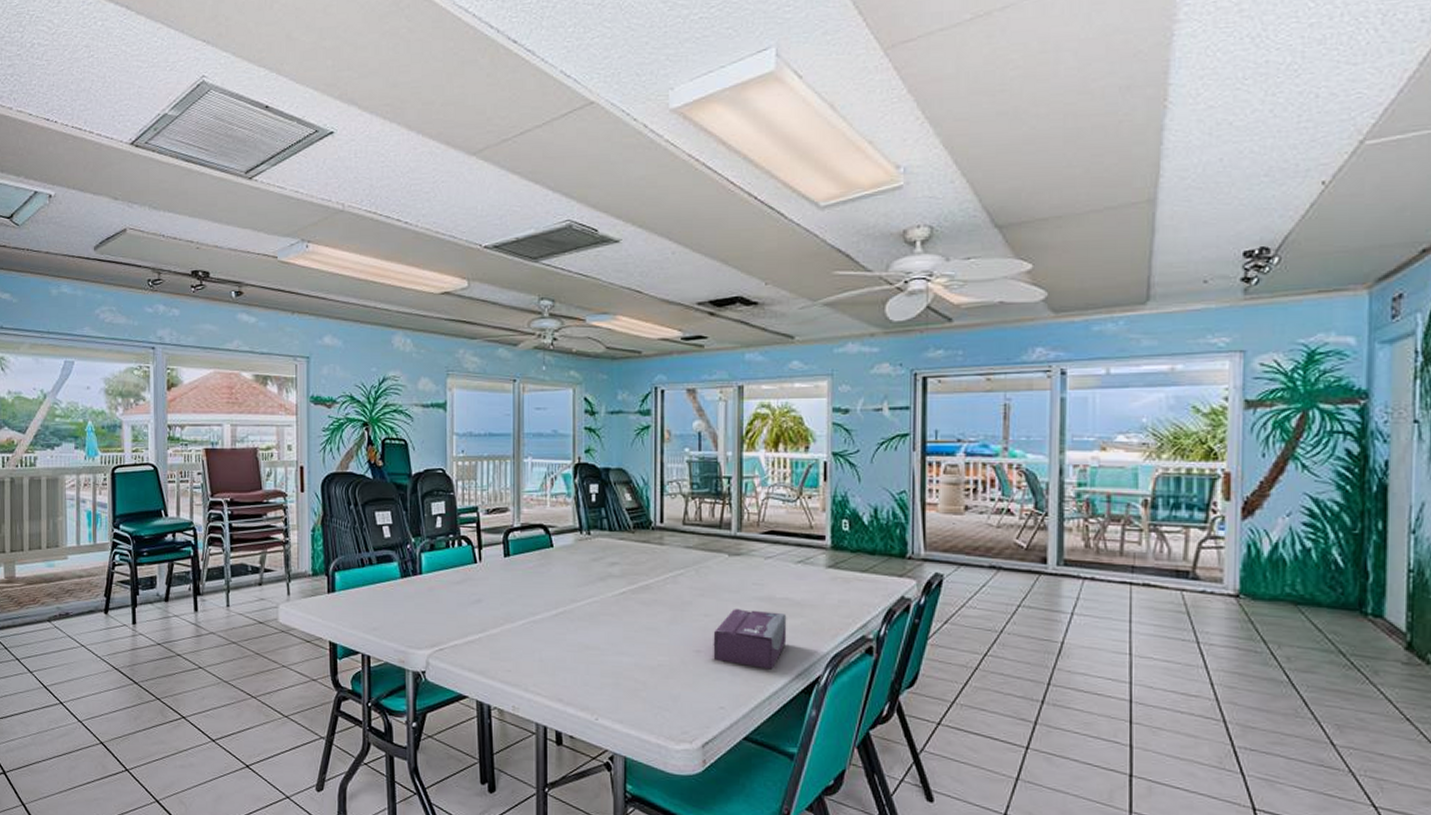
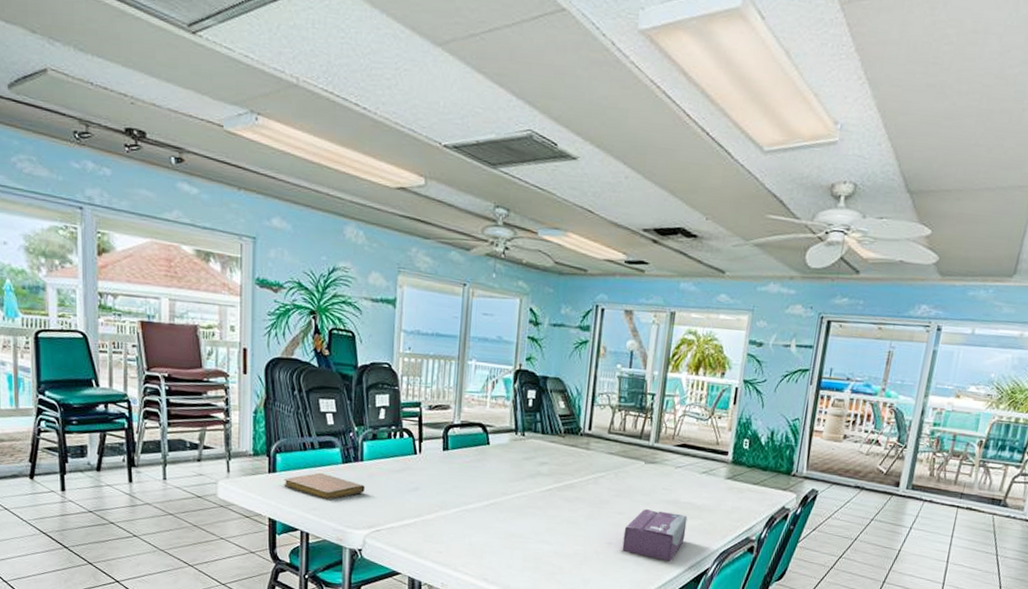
notebook: none [343,589,425,618] -> present [284,472,365,500]

